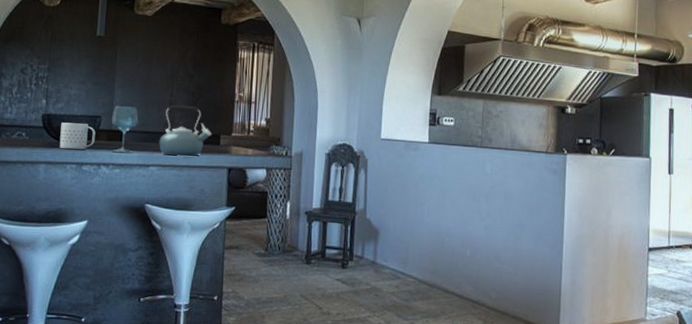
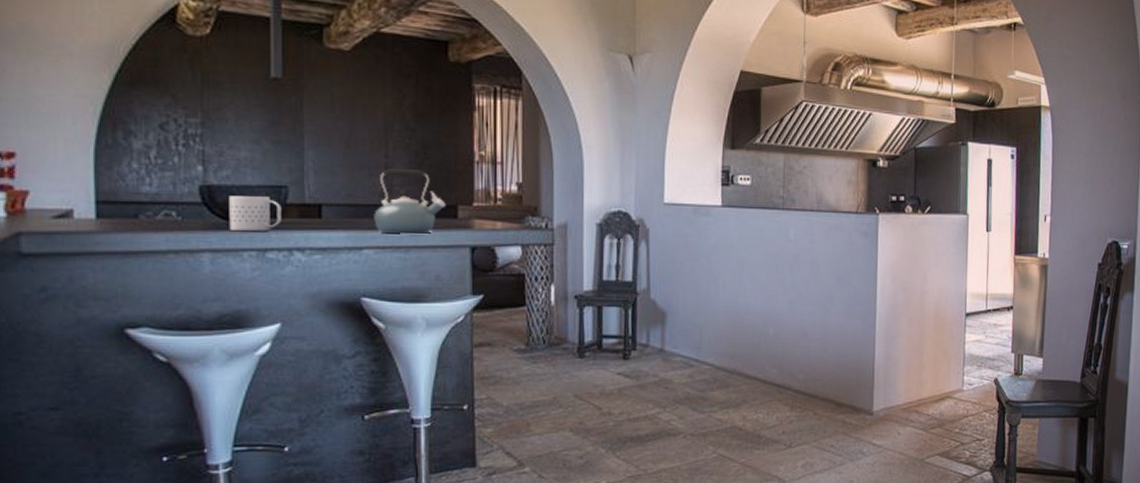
wine glass: present [111,106,139,153] -> none [303,172,343,234]

